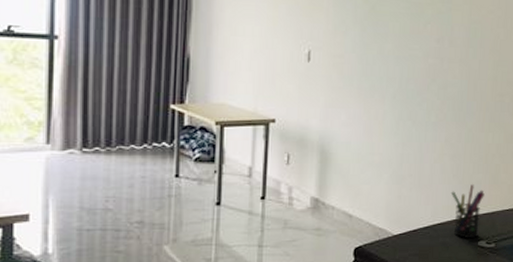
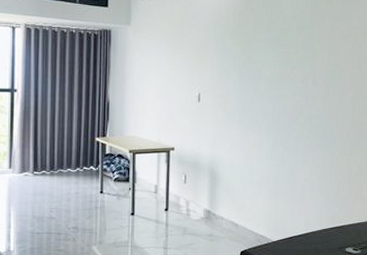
pen holder: present [450,184,485,238] -> none [320,199,349,245]

